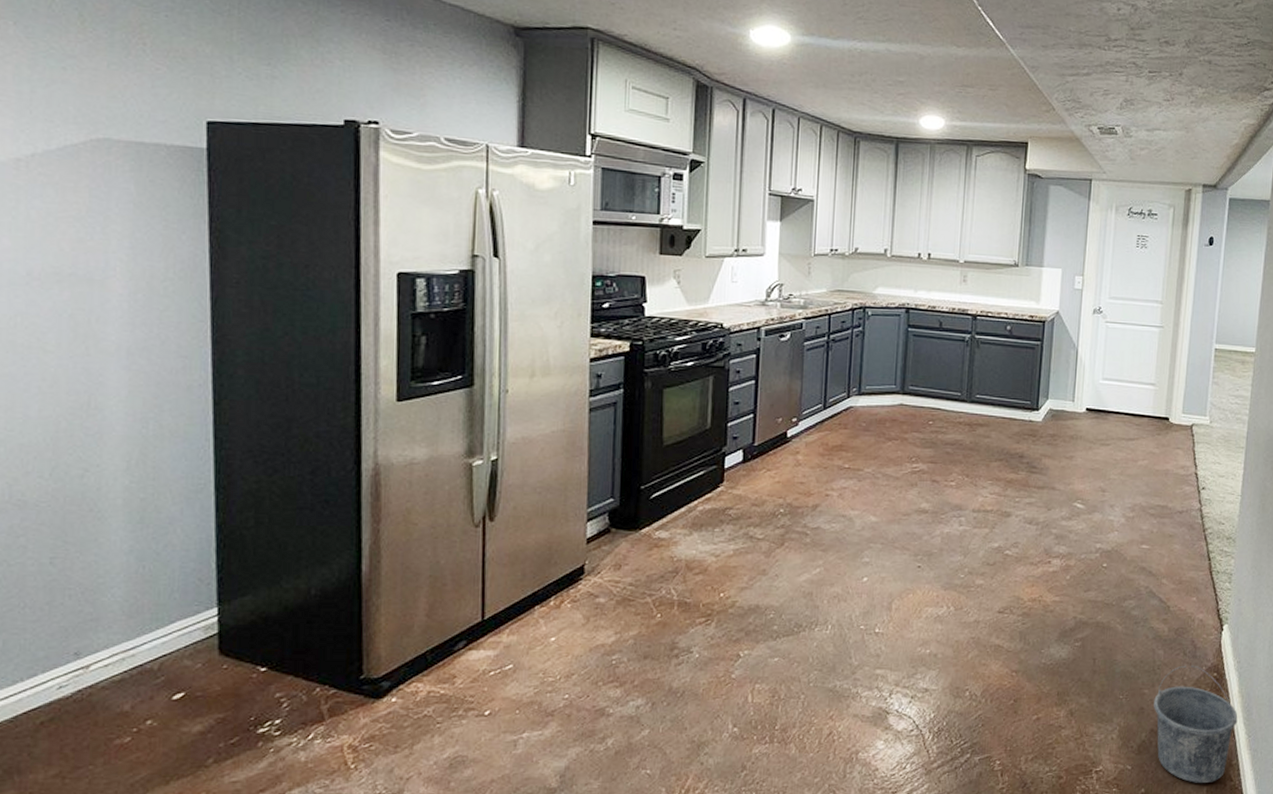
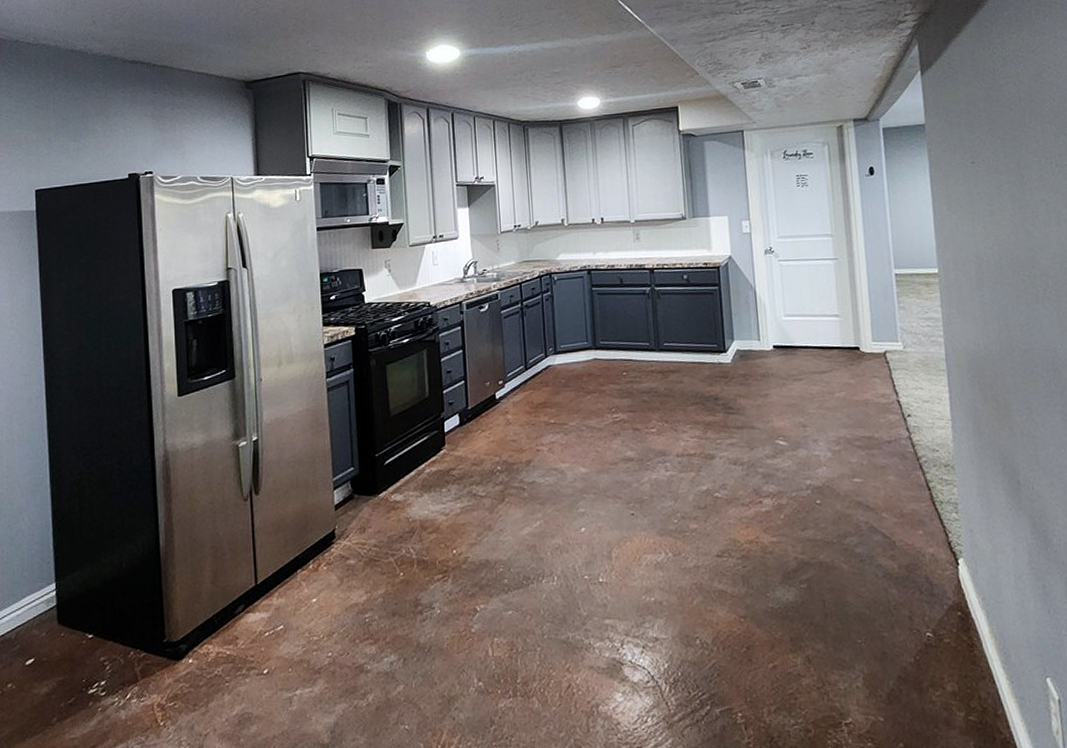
bucket: present [1154,665,1238,783] -> none [896,604,995,737]

